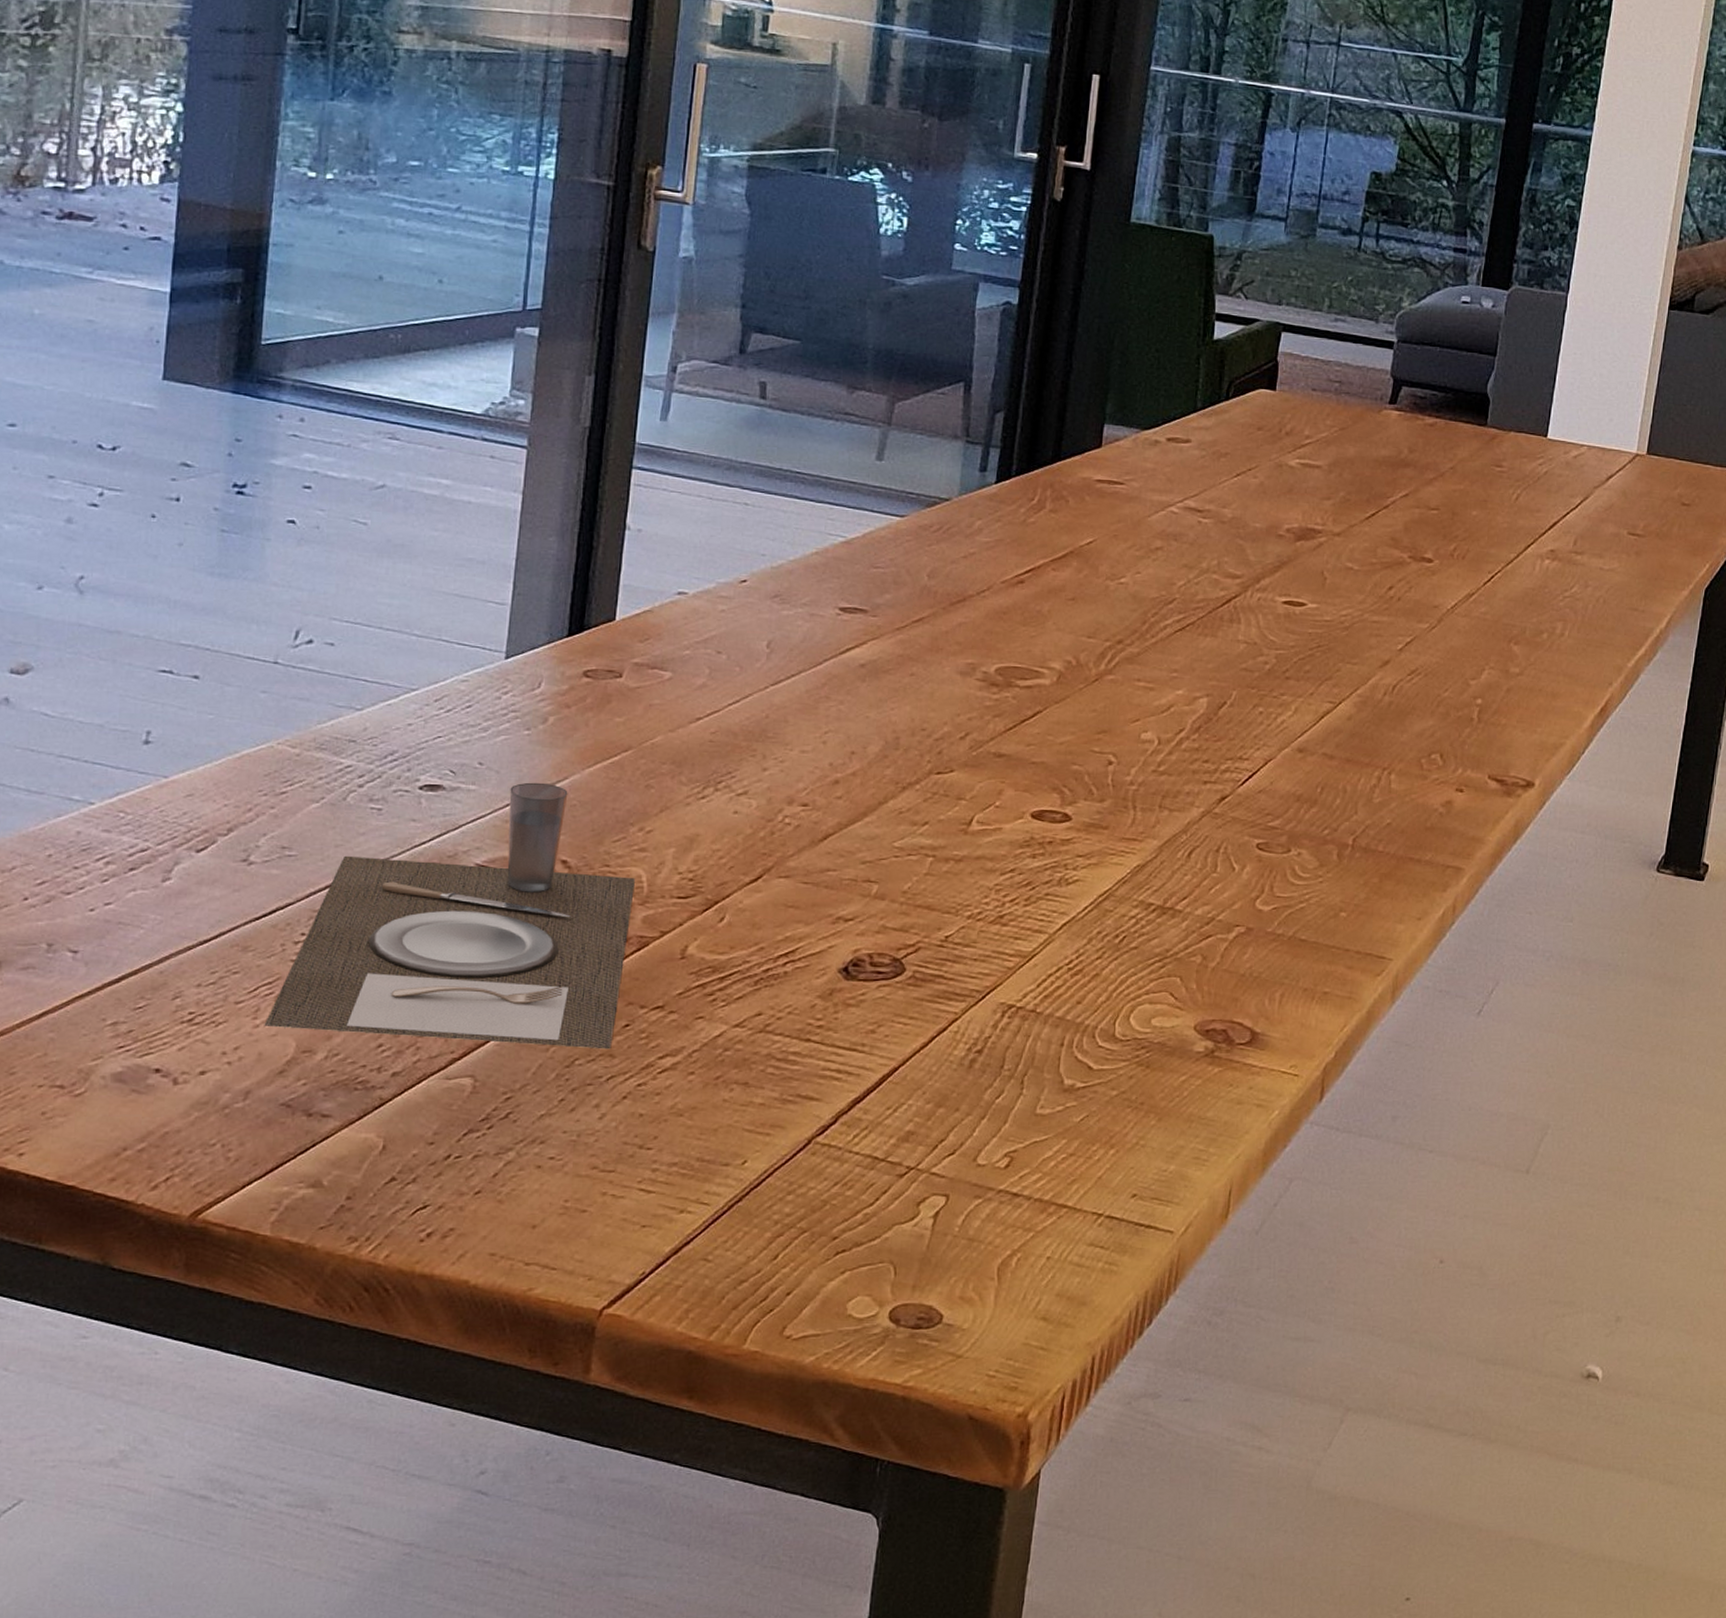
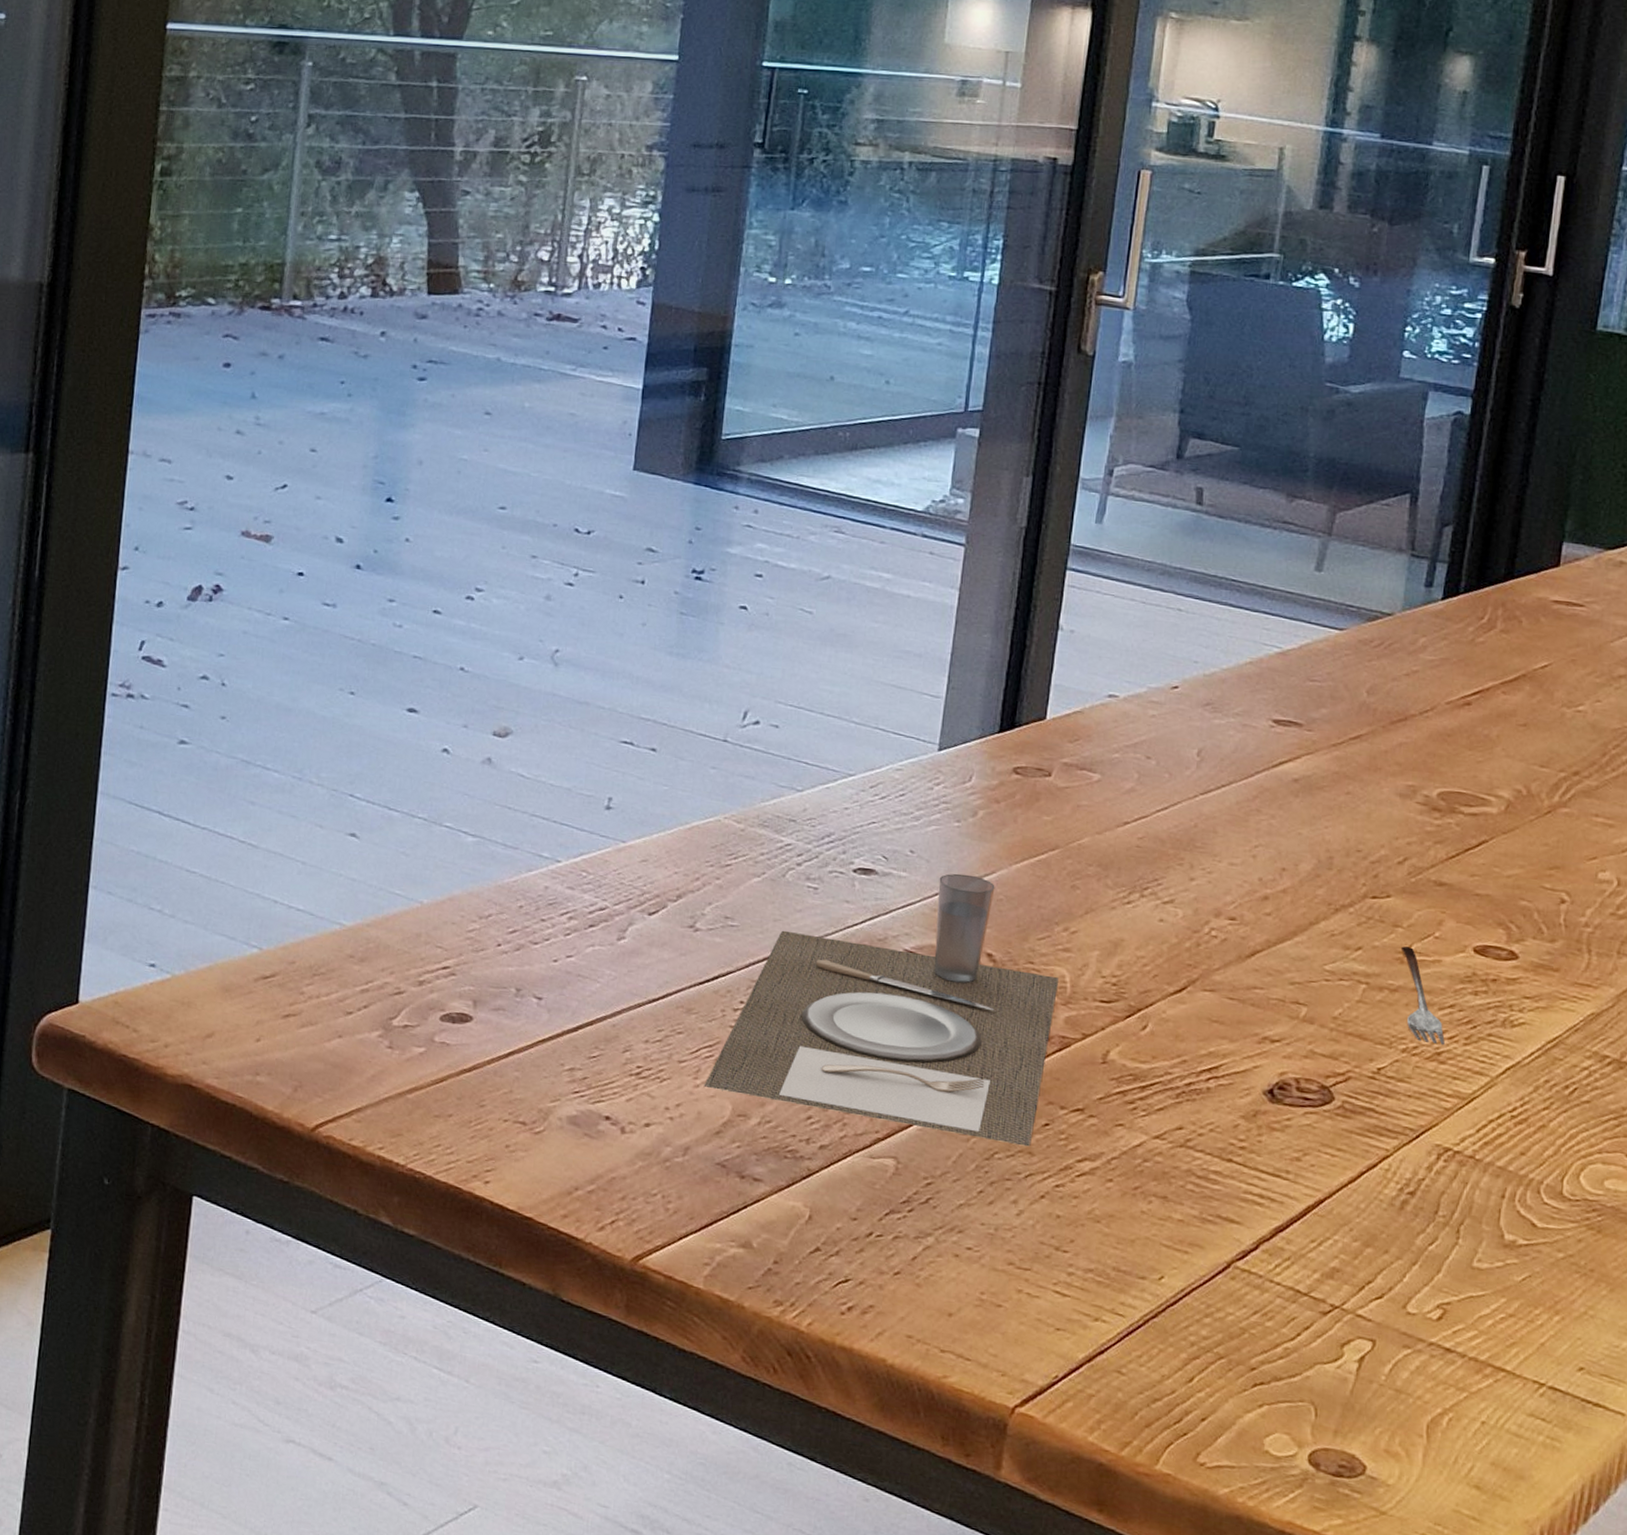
fork: none [964,818,1007,909] -> present [1400,946,1445,1046]

